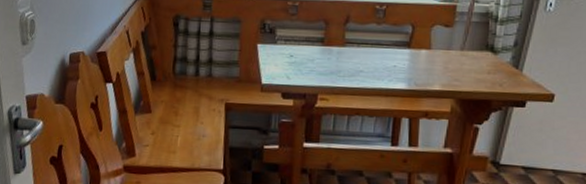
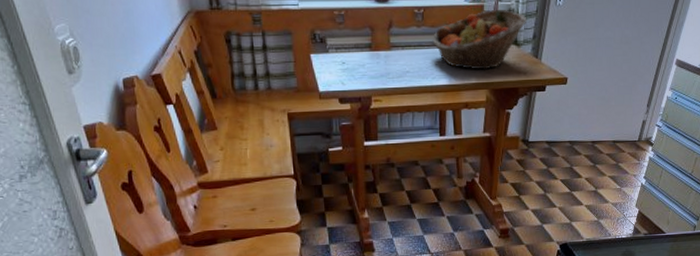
fruit basket: none [393,10,508,77] -> present [432,9,527,70]

